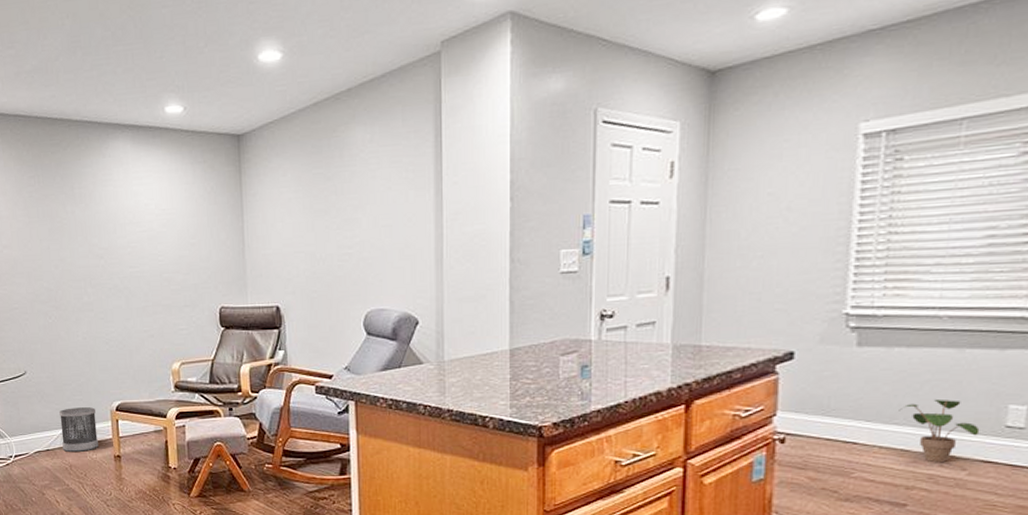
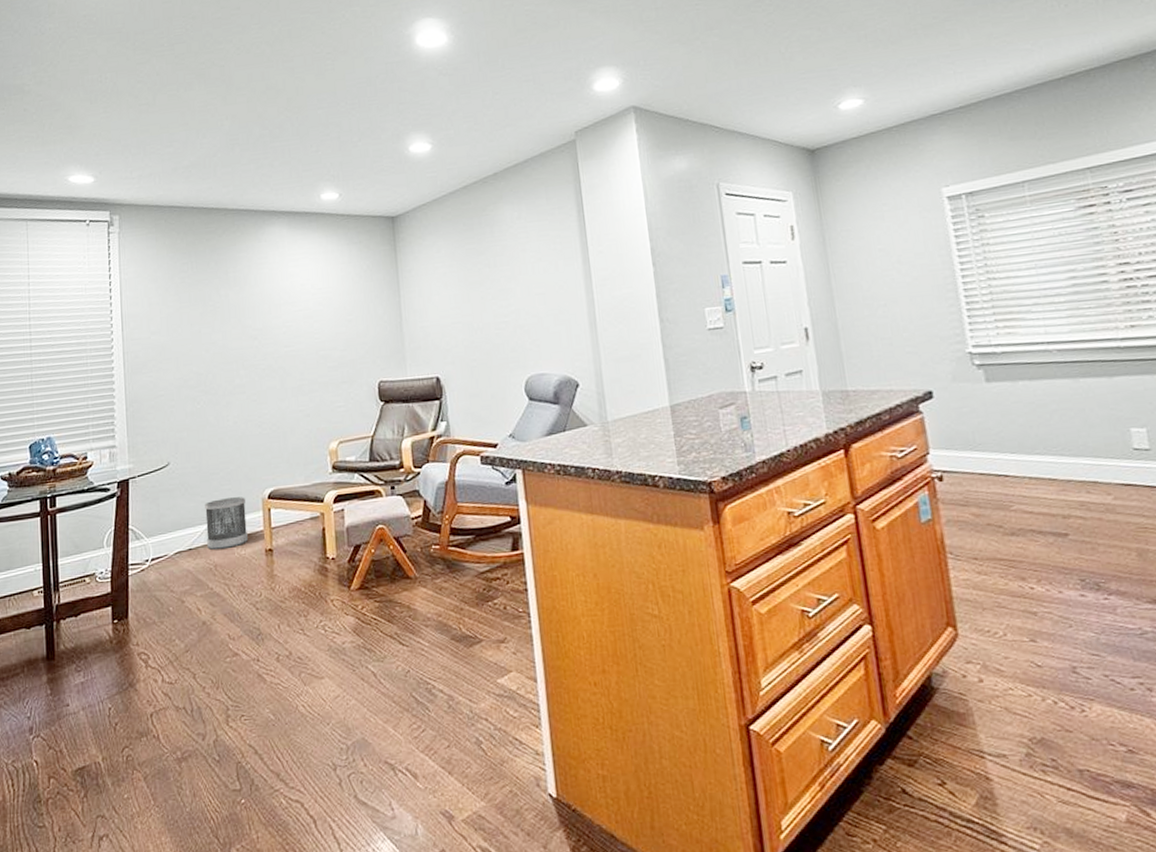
potted plant: present [899,398,980,463] -> none [1037,427,1113,490]

